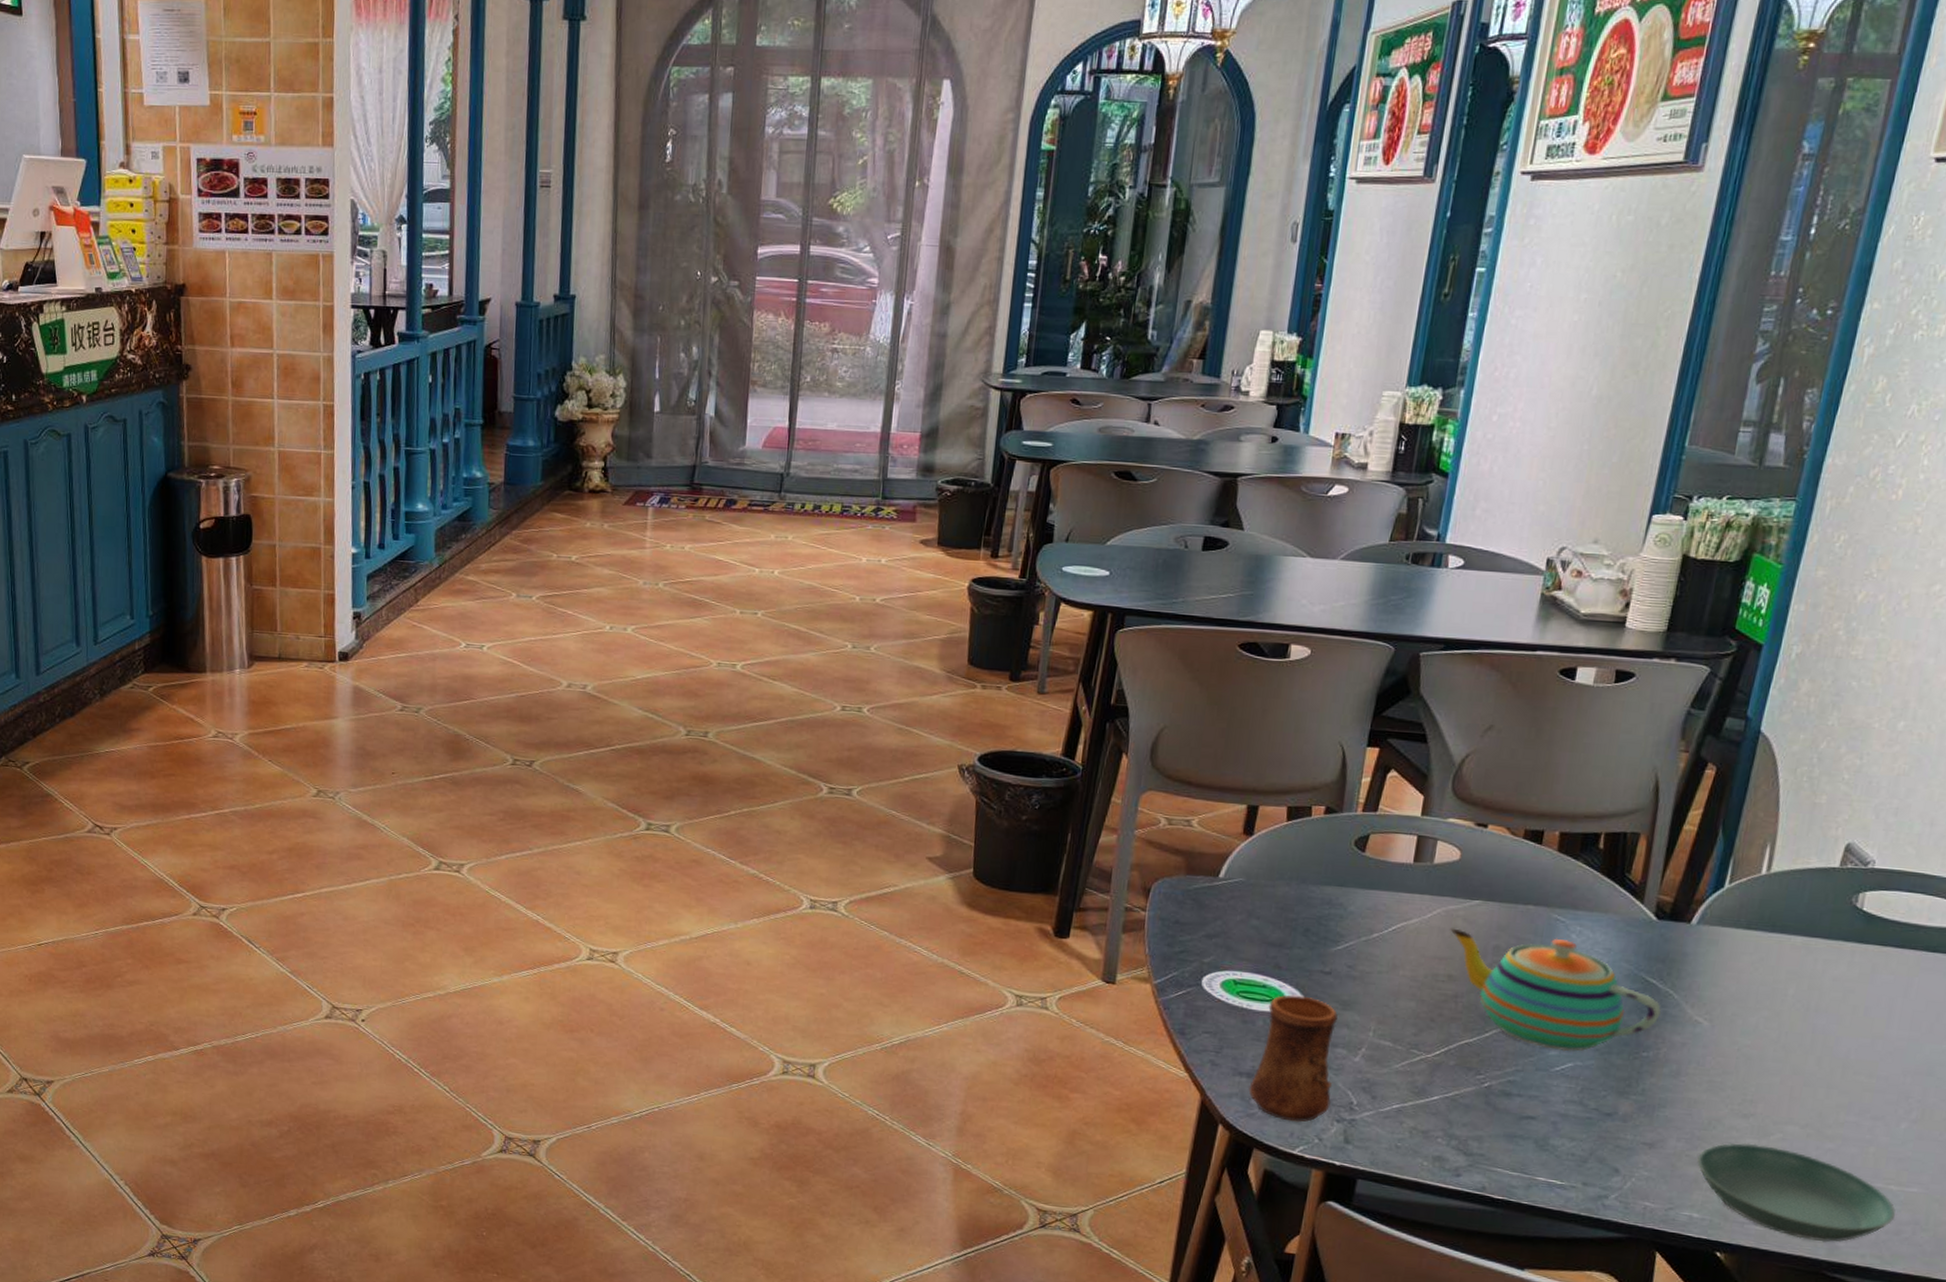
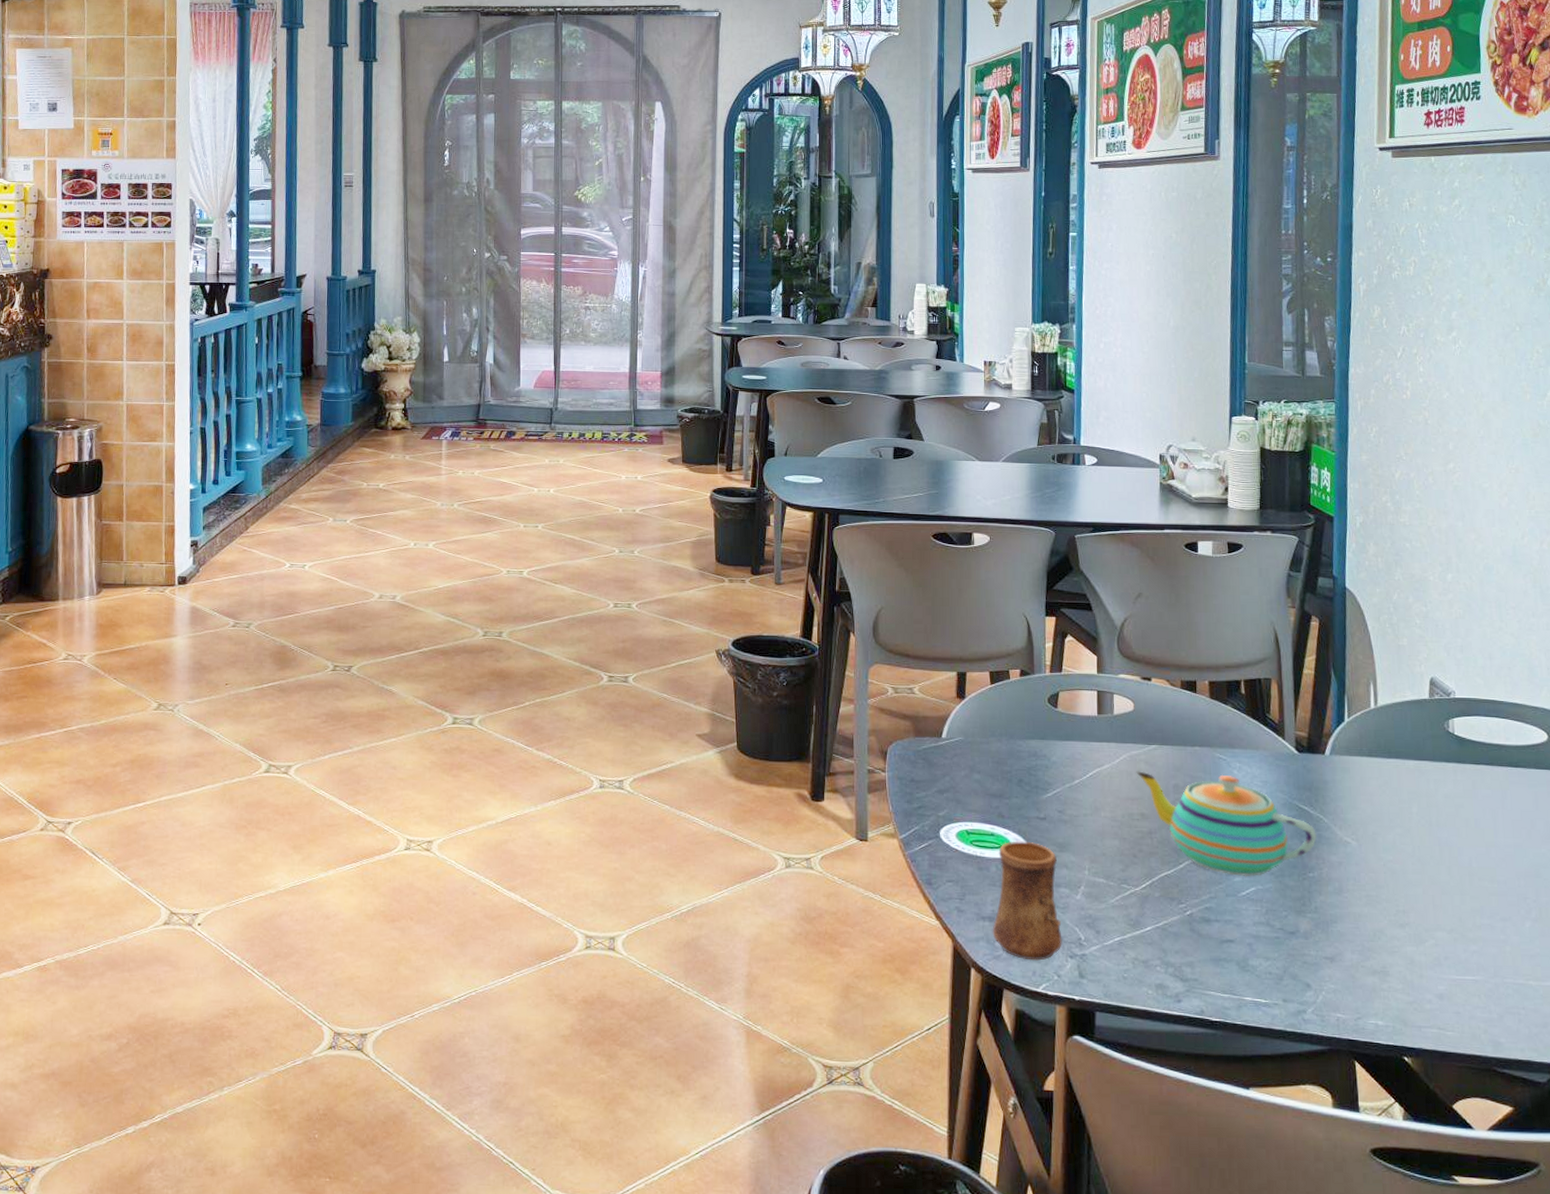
saucer: present [1697,1143,1896,1243] -> none [1371,950,1539,1040]

